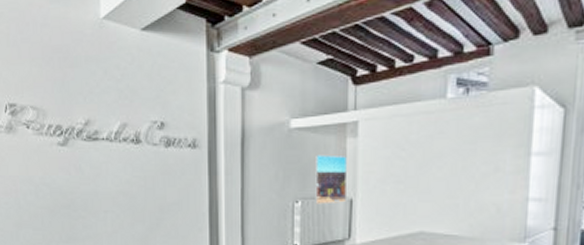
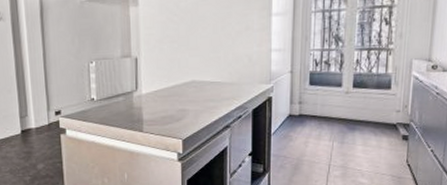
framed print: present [315,154,347,205] -> none [105,21,132,64]

